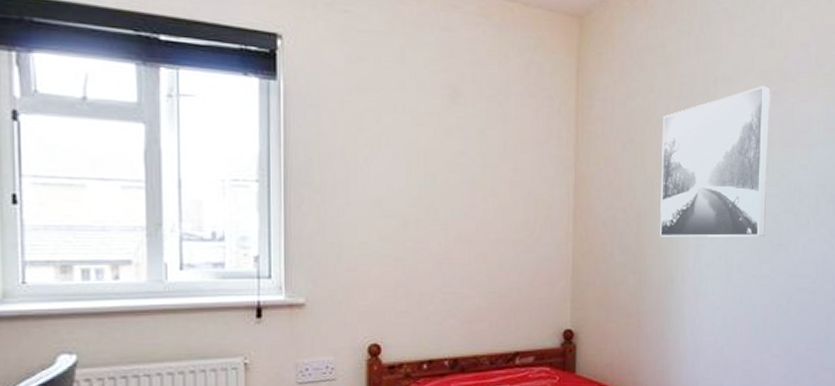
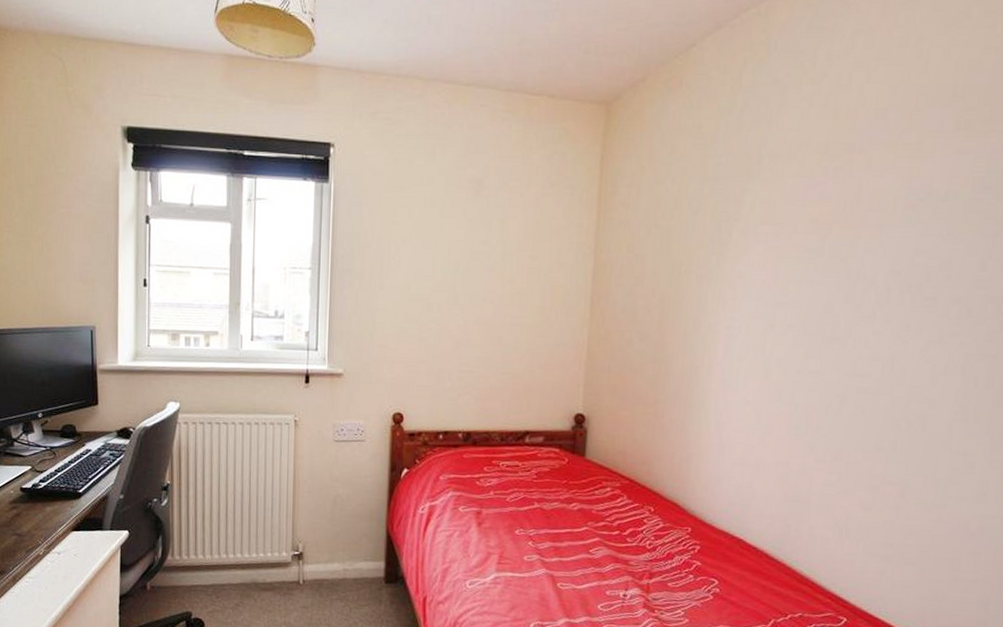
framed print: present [660,85,770,237] -> none [685,160,831,329]

